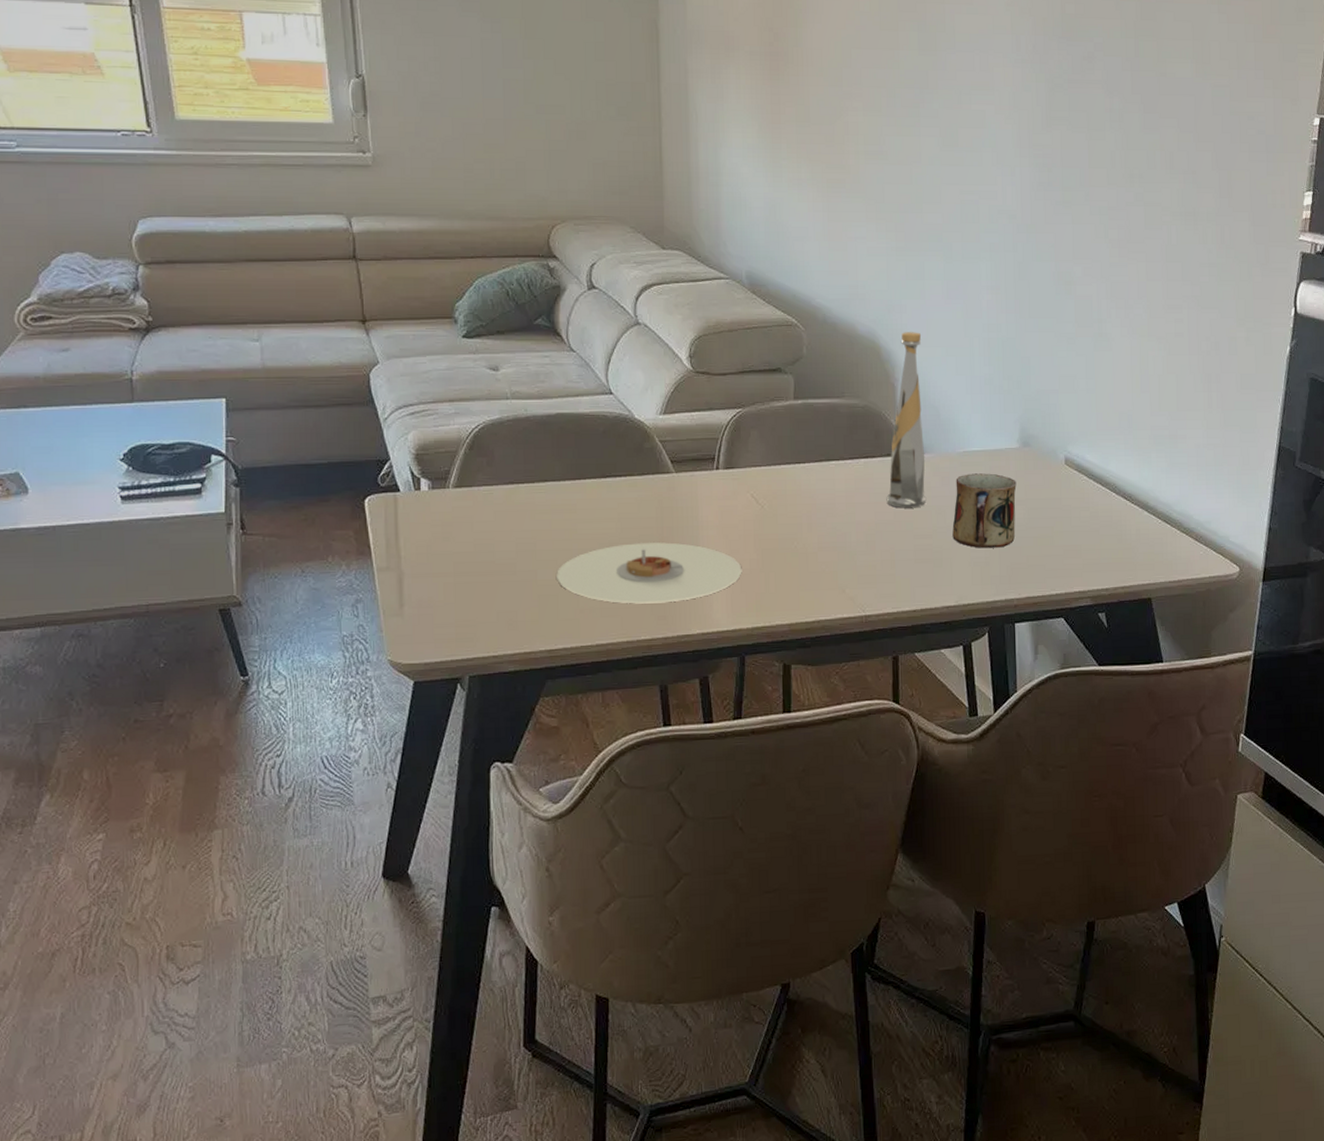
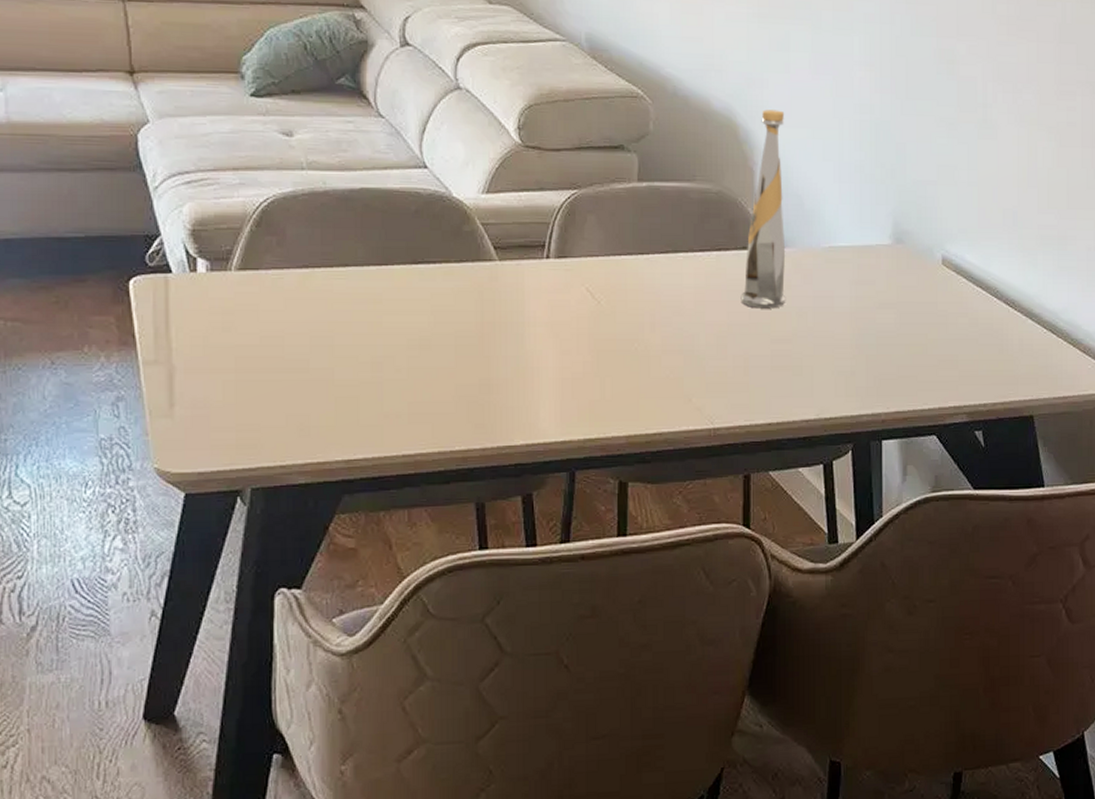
plate: present [557,542,742,604] -> none [357,340,574,410]
mug: present [952,473,1017,548] -> none [814,272,887,356]

